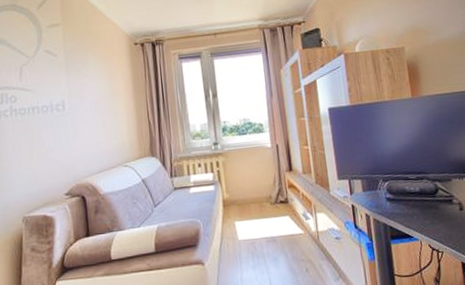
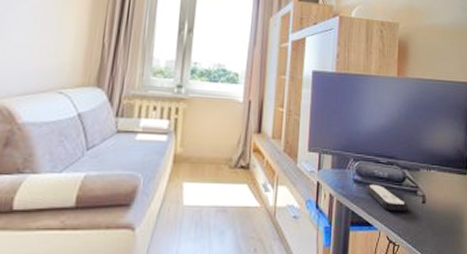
remote control: none [400,199,447,222] -> present [366,183,409,212]

